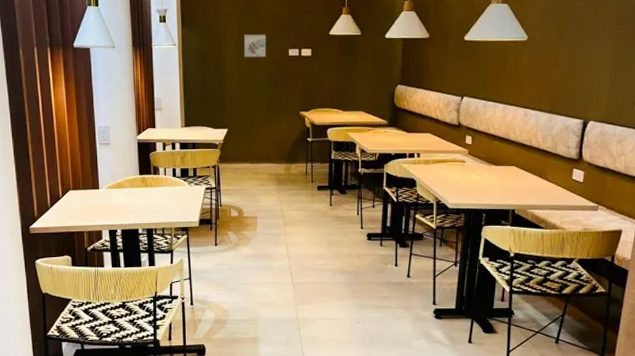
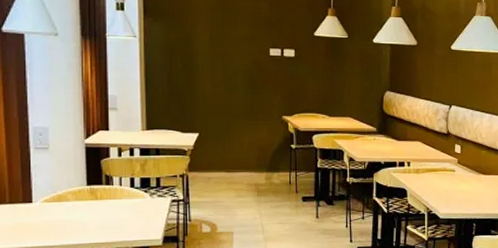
wall art: present [243,33,267,58] -> none [218,29,245,56]

